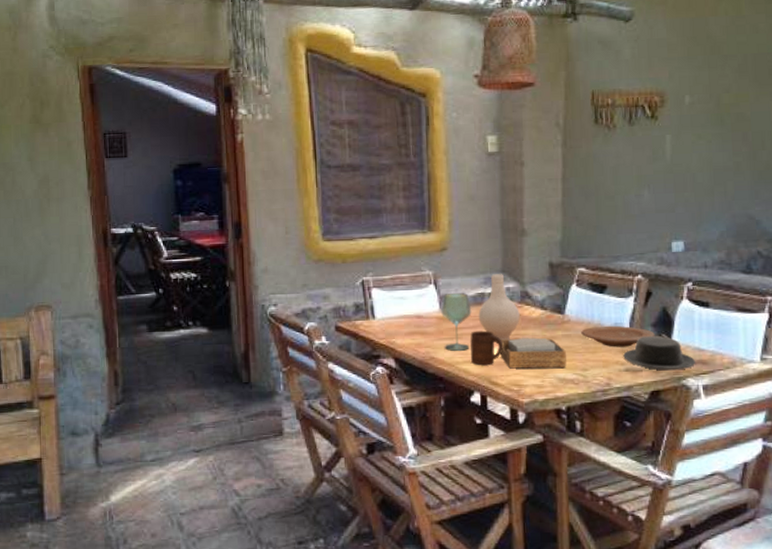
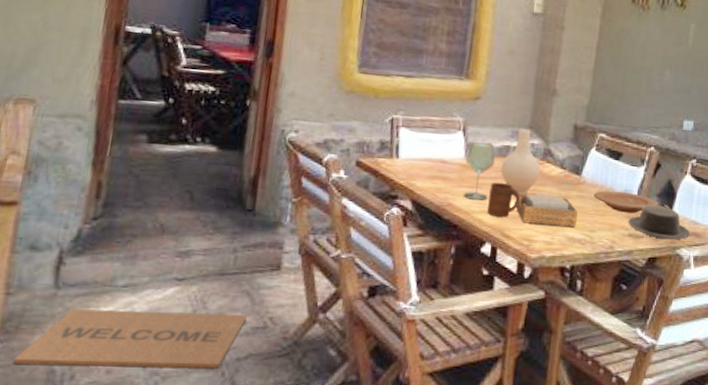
doormat: none [77,479,261,534] -> present [13,309,247,369]

